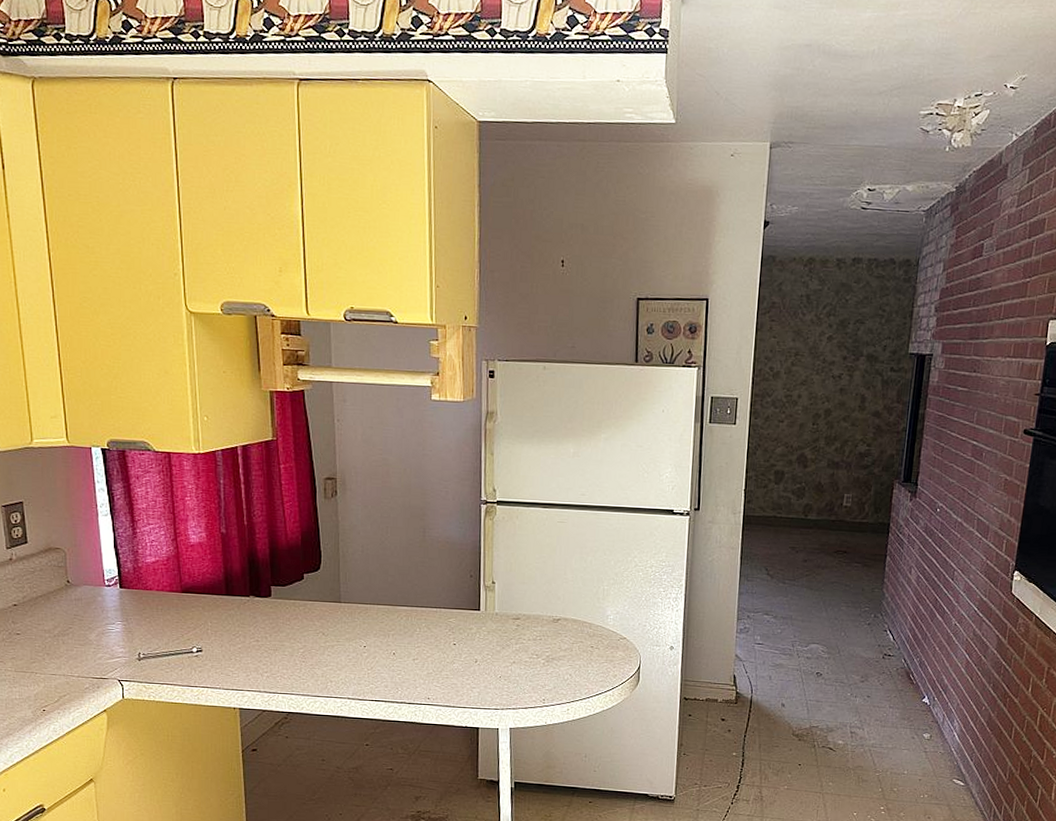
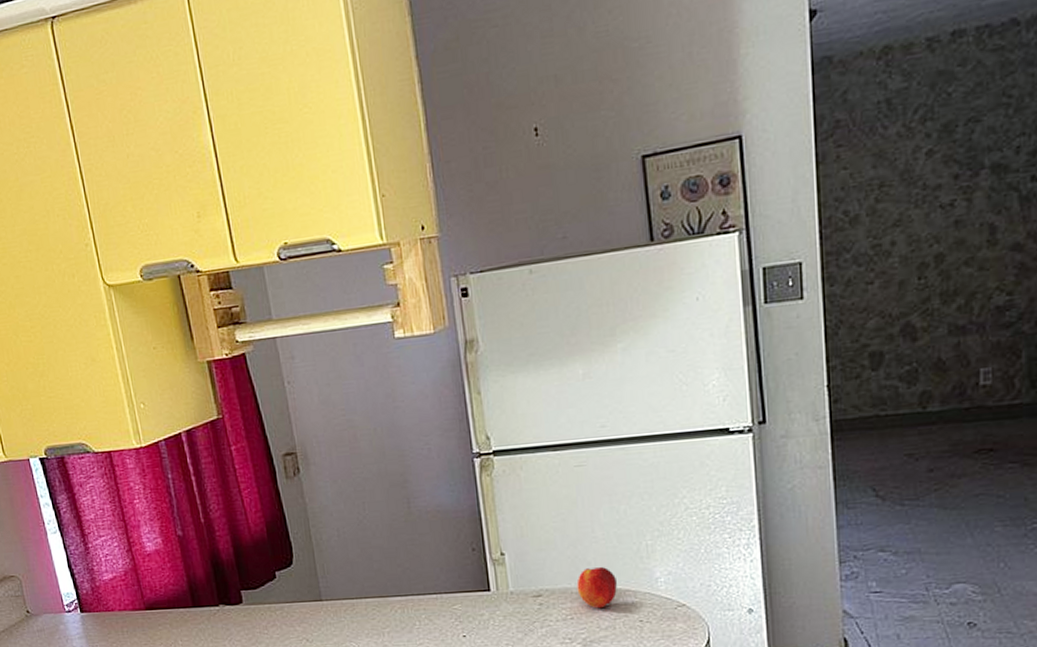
peach: none [547,601,578,634] -> present [576,566,617,609]

